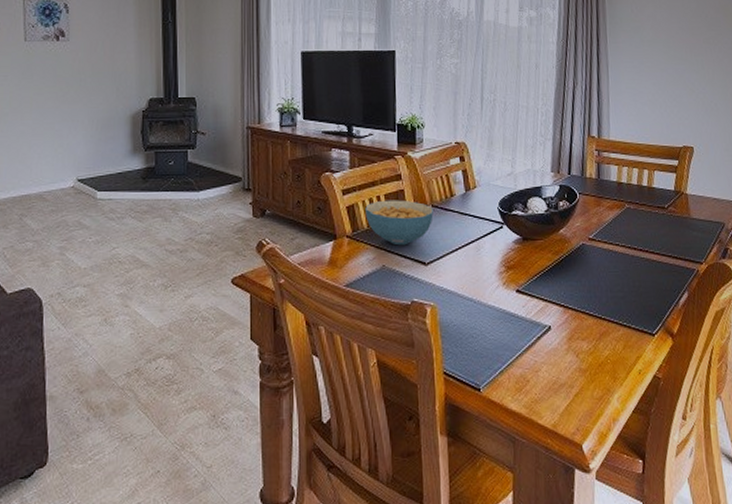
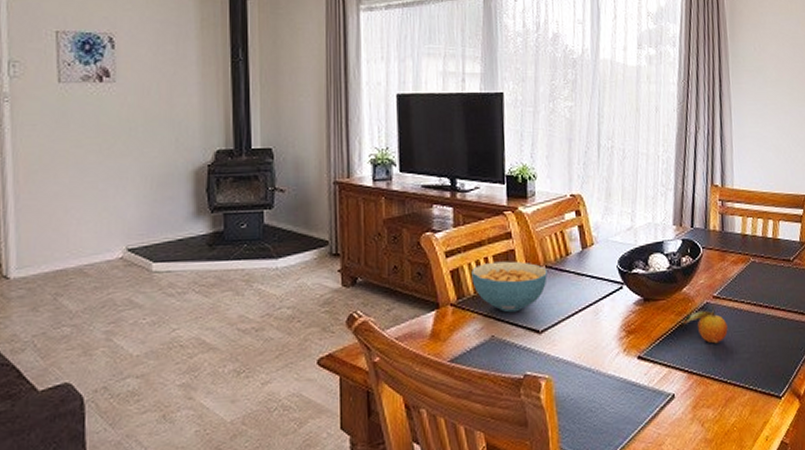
fruit: none [557,246,603,282] -> present [681,305,728,344]

